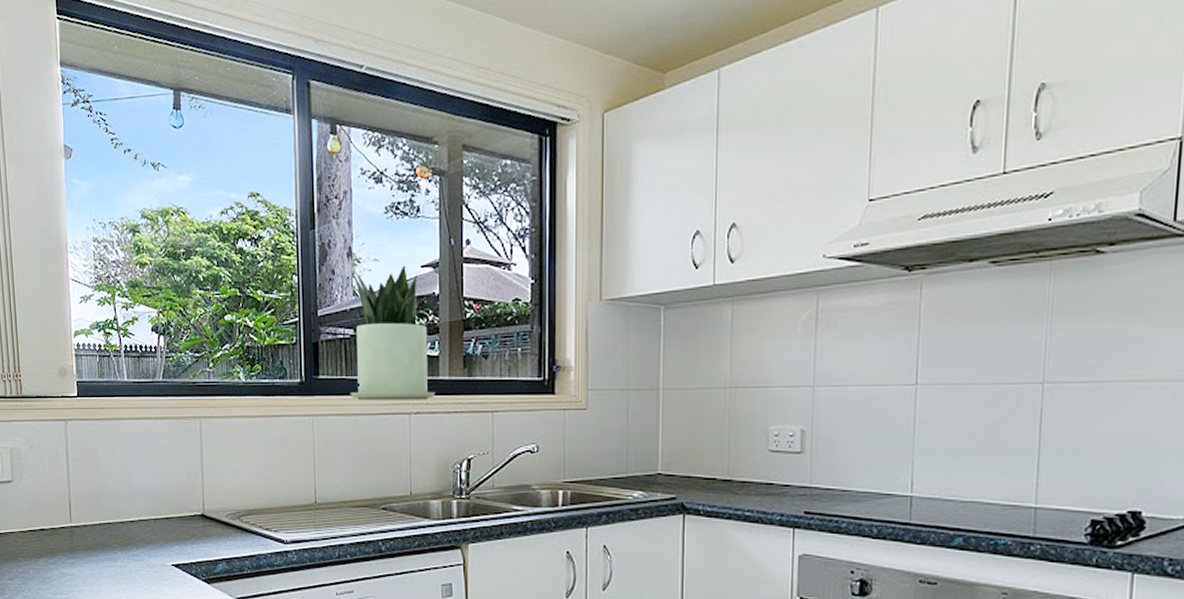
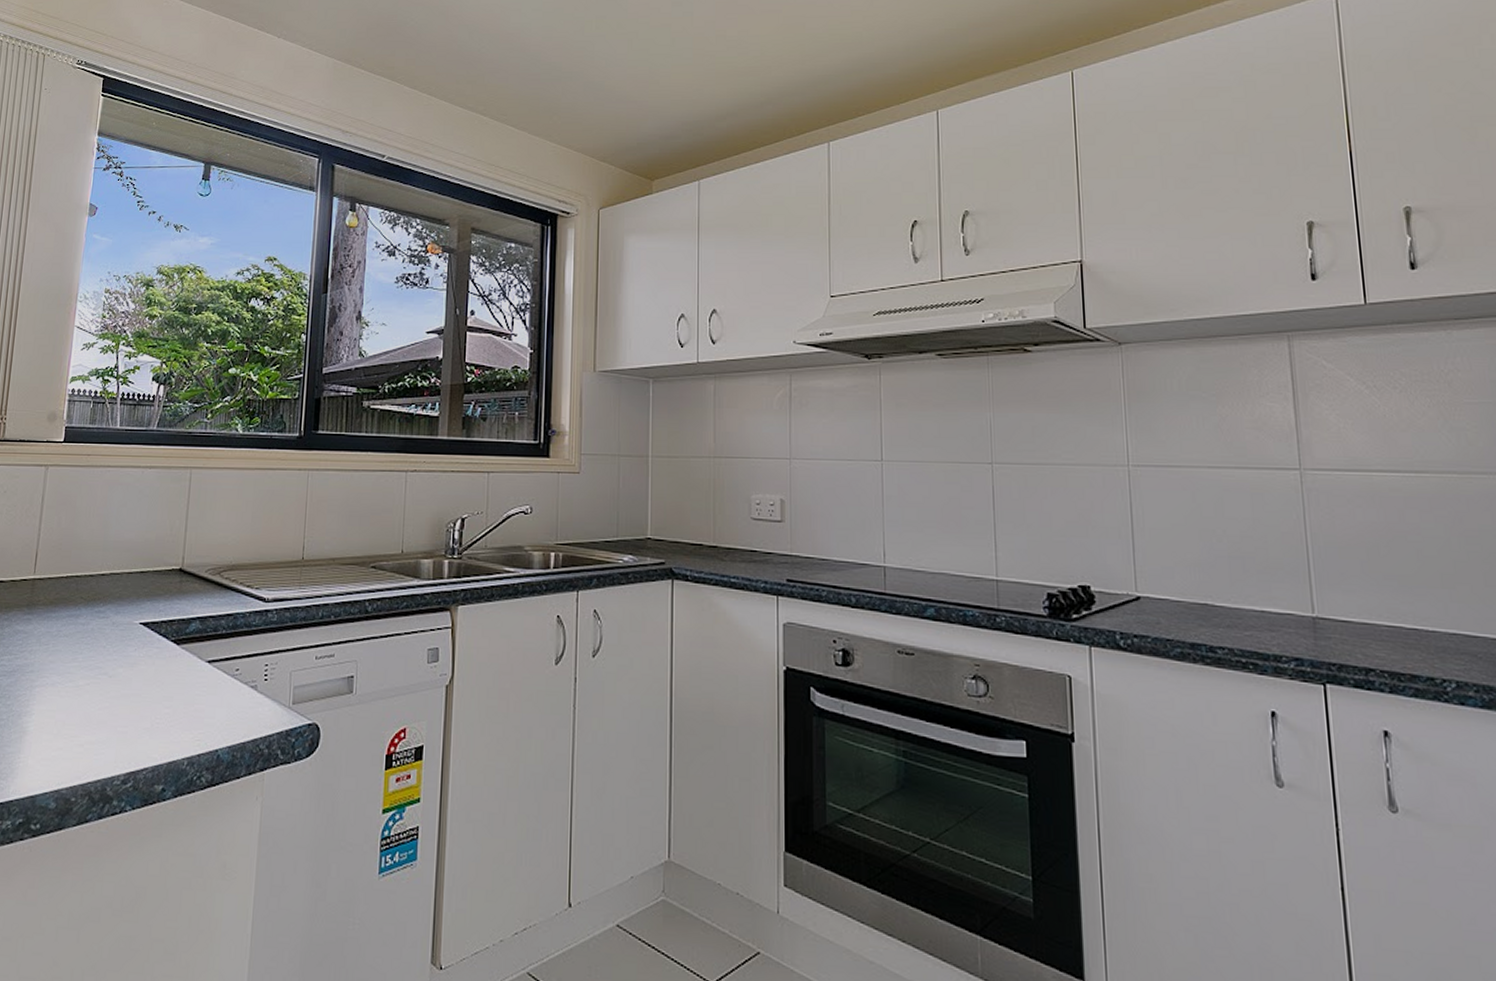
planter: present [350,265,436,401] -> none [348,330,434,458]

